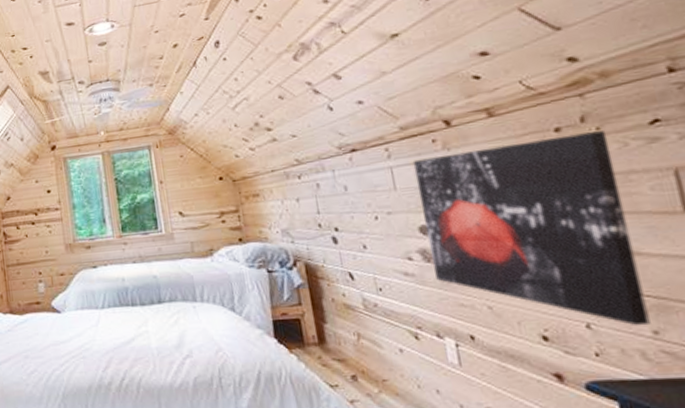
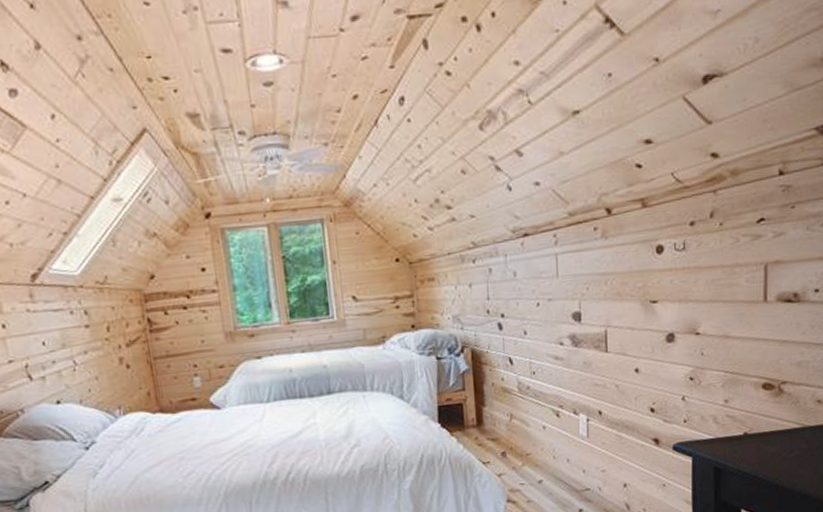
wall art: present [412,131,651,326] -> none [575,226,726,397]

